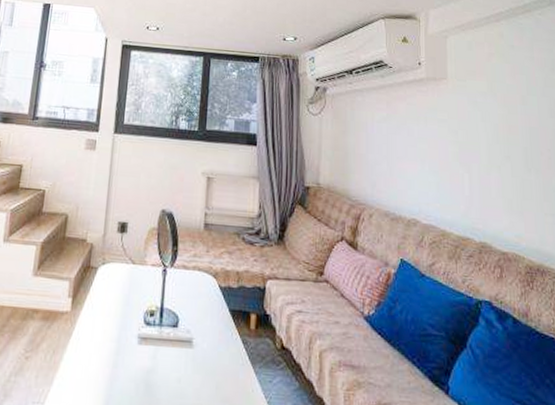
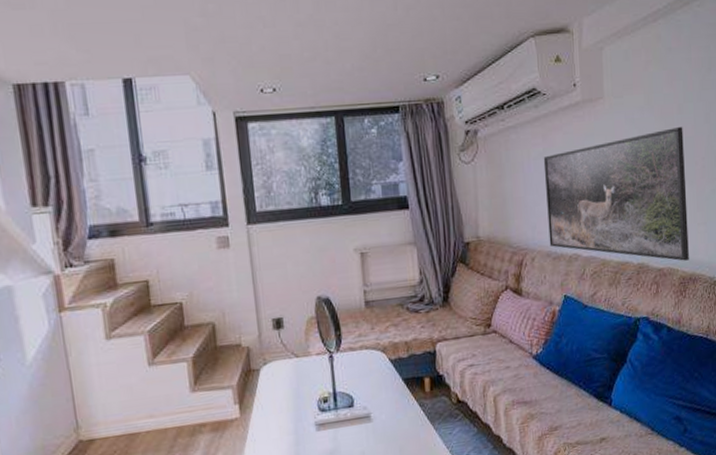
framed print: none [386,116,536,250] -> present [543,127,689,261]

